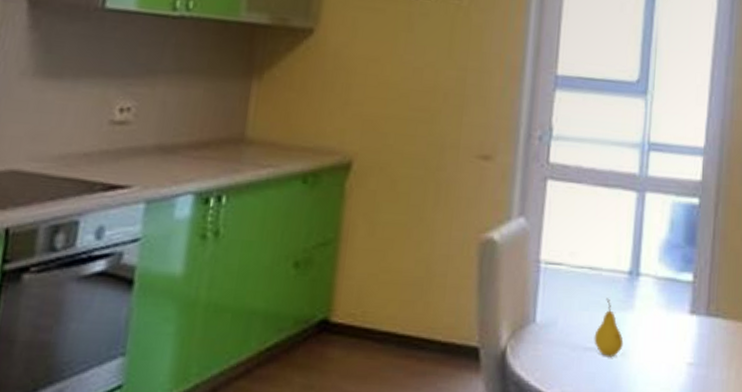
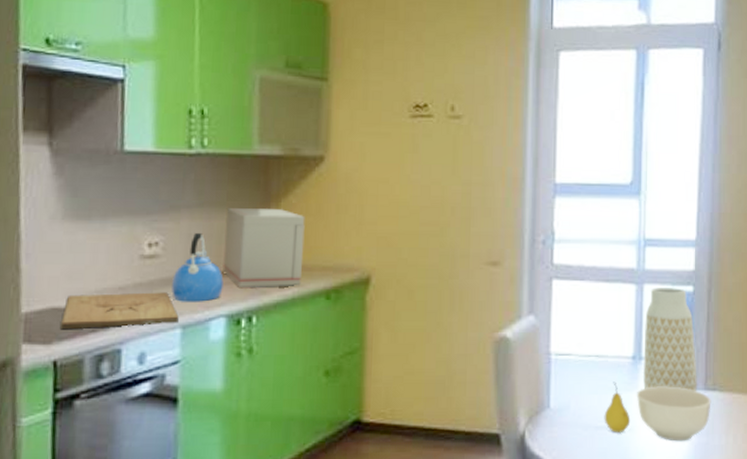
cutting board: none [17,158,144,198] -> present [61,292,179,330]
kettle: none [139,101,196,176] -> present [172,233,224,302]
microwave: none [195,77,288,167] -> present [222,208,305,287]
bowl: none [630,306,713,372] -> present [636,386,711,442]
vase: none [639,197,699,317] -> present [643,288,697,392]

